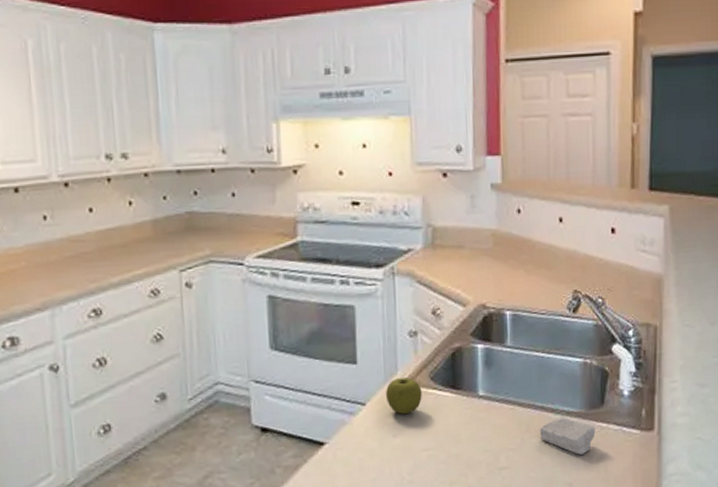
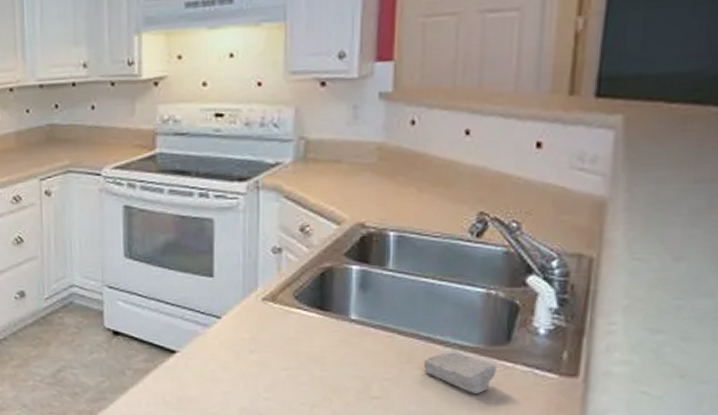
apple: present [385,377,422,415] -> none [242,294,284,332]

